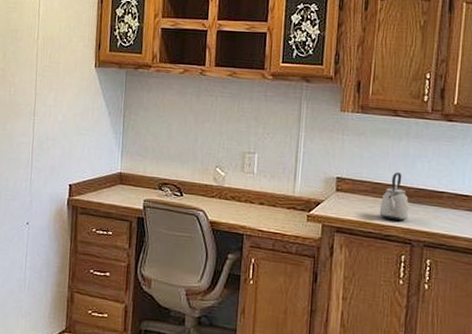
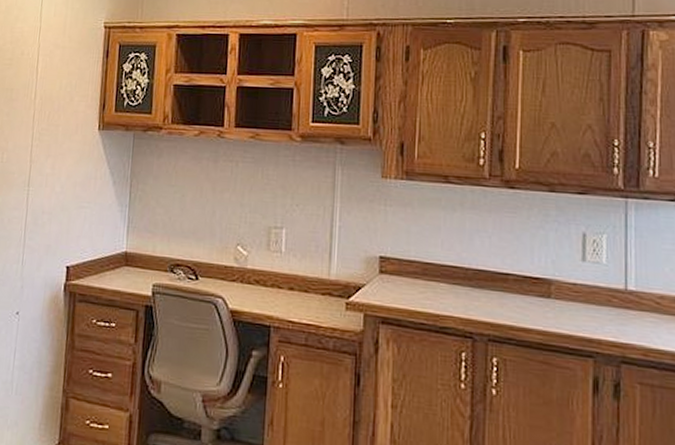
kettle: present [379,172,409,222] -> none [432,250,468,310]

